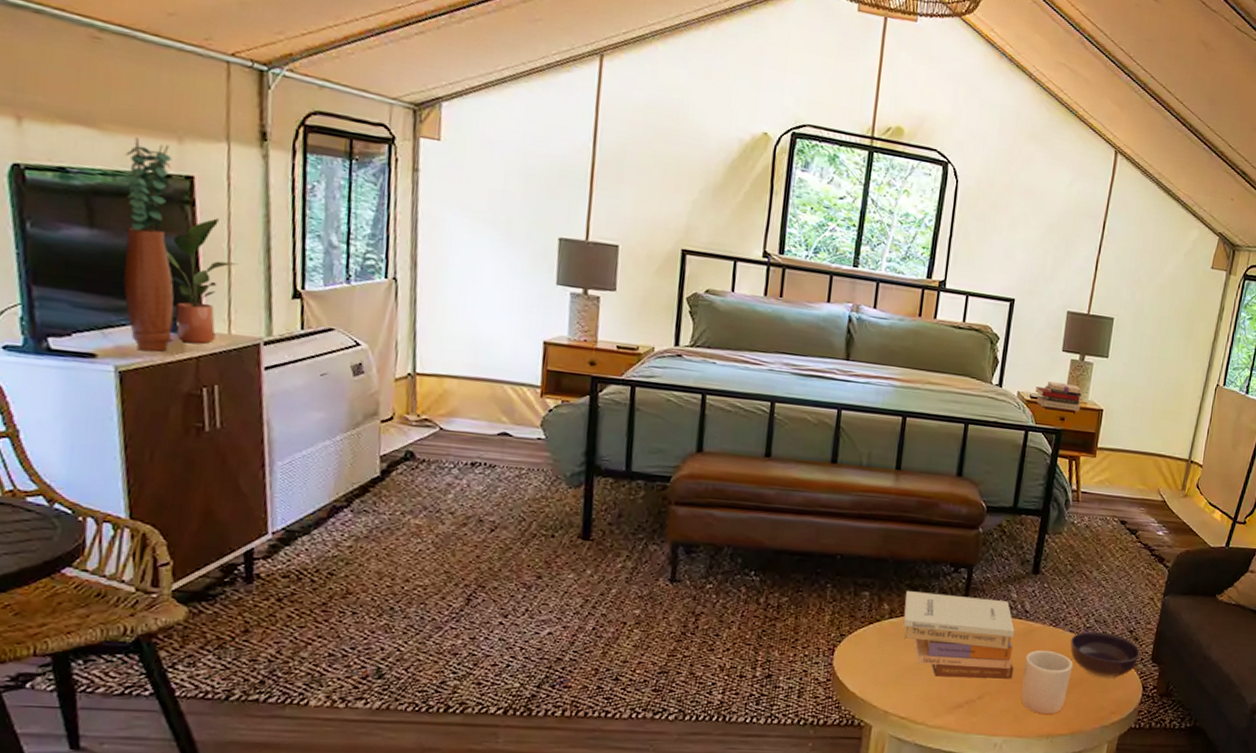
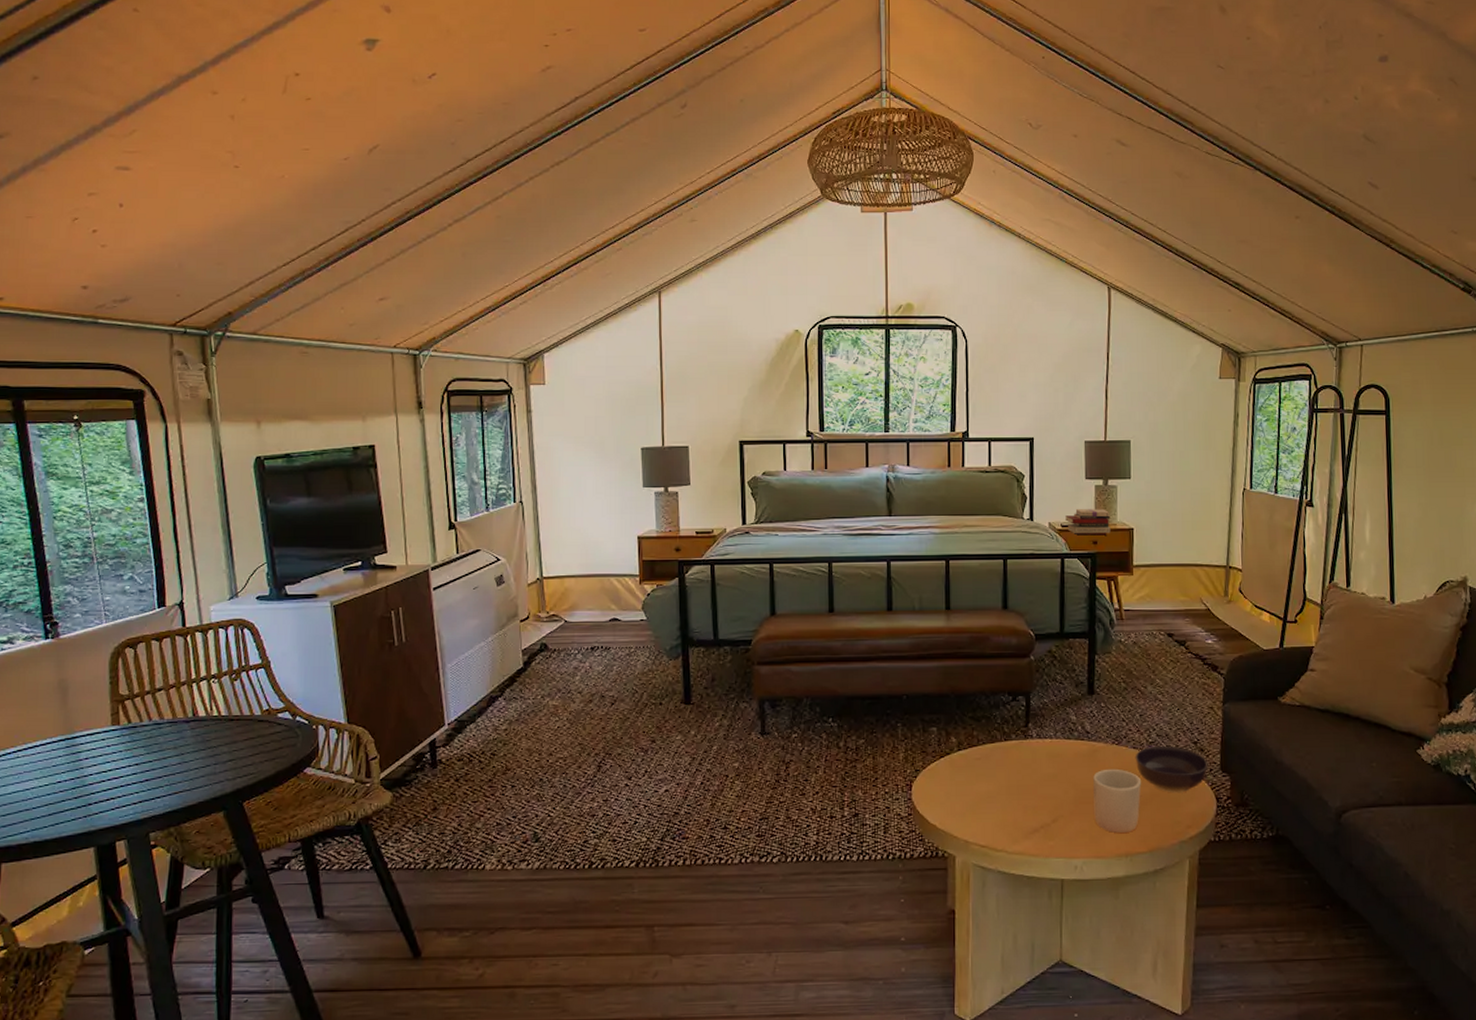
vase: present [122,137,175,352] -> none [328,422,368,587]
potted plant: present [165,218,239,344] -> none [359,475,410,577]
books: present [903,591,1015,679] -> none [970,722,1084,803]

